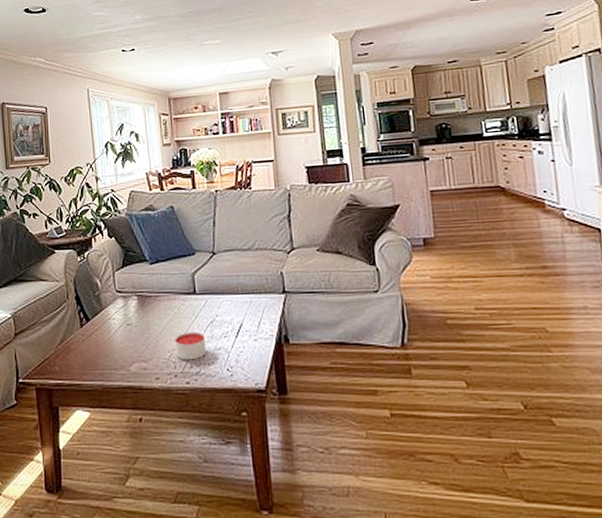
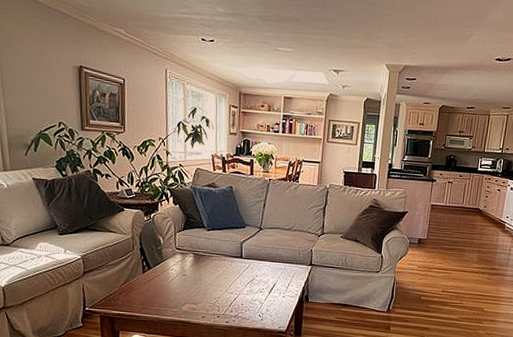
candle: present [175,332,207,361] -> none [220,286,246,307]

